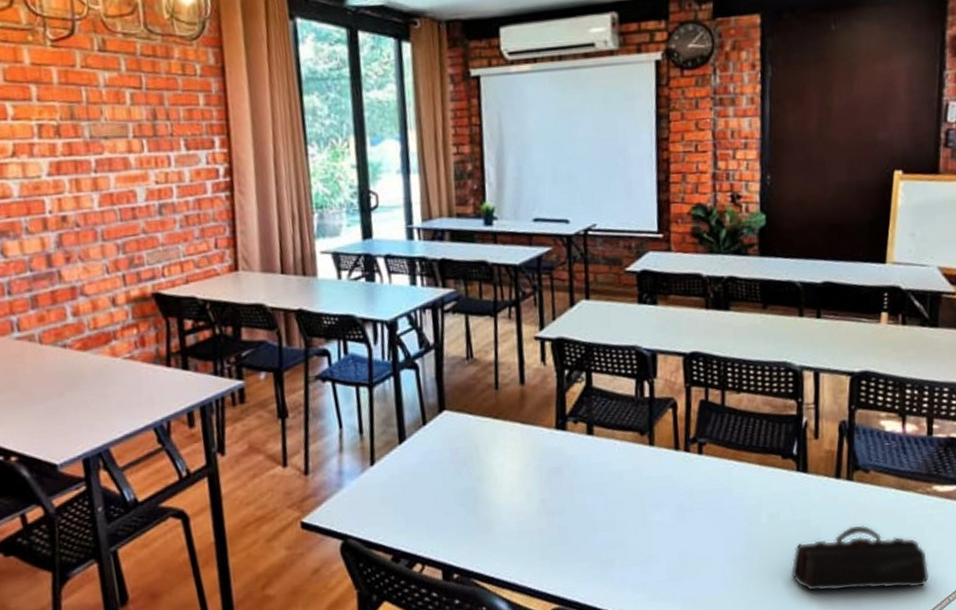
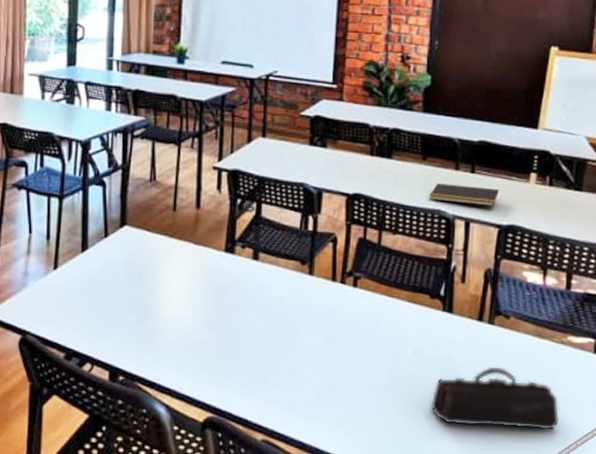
notepad: none [773,332,848,353] -> present [429,183,499,206]

